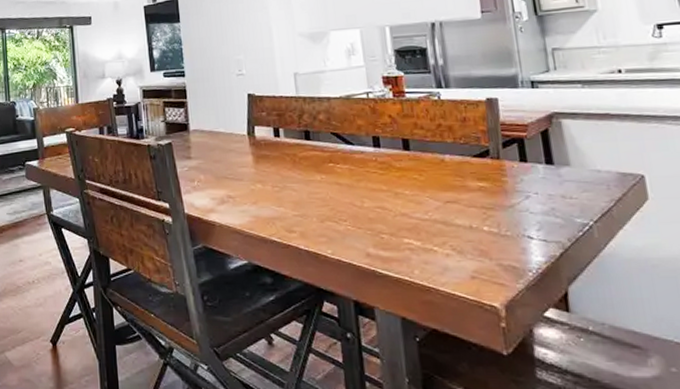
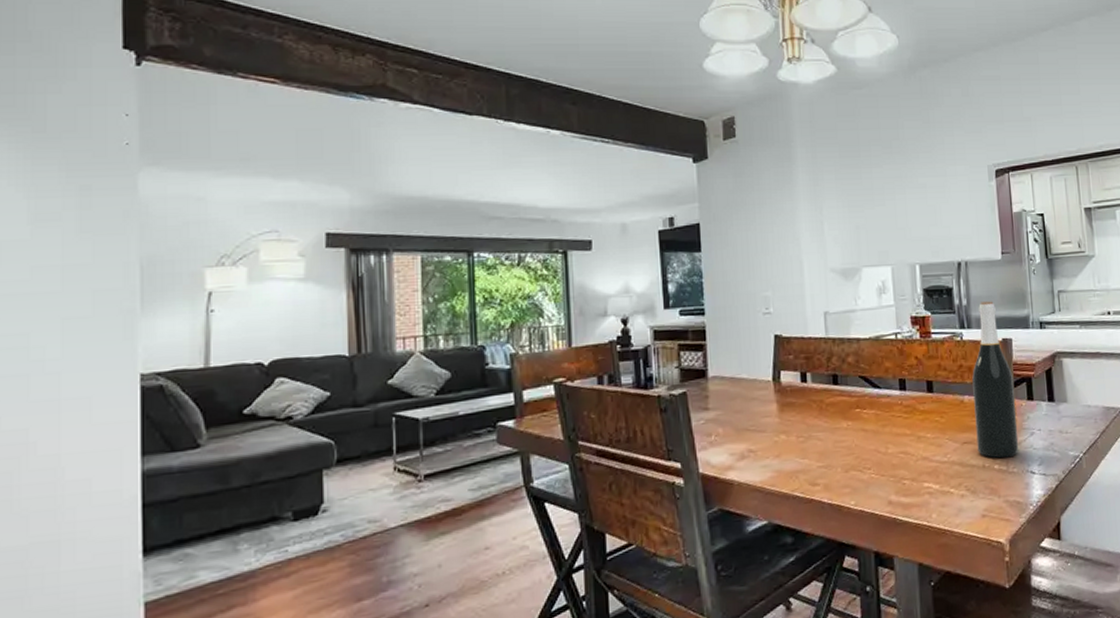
wine bottle: none [453,60,513,220] -> present [972,301,1019,458]

